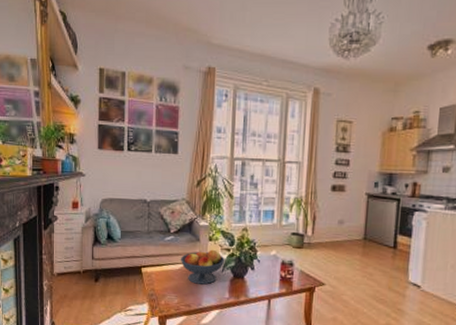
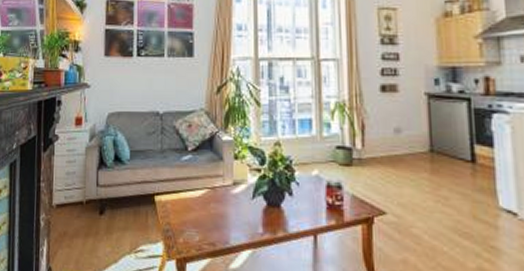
fruit bowl: present [180,249,225,285] -> none [200,170,256,216]

